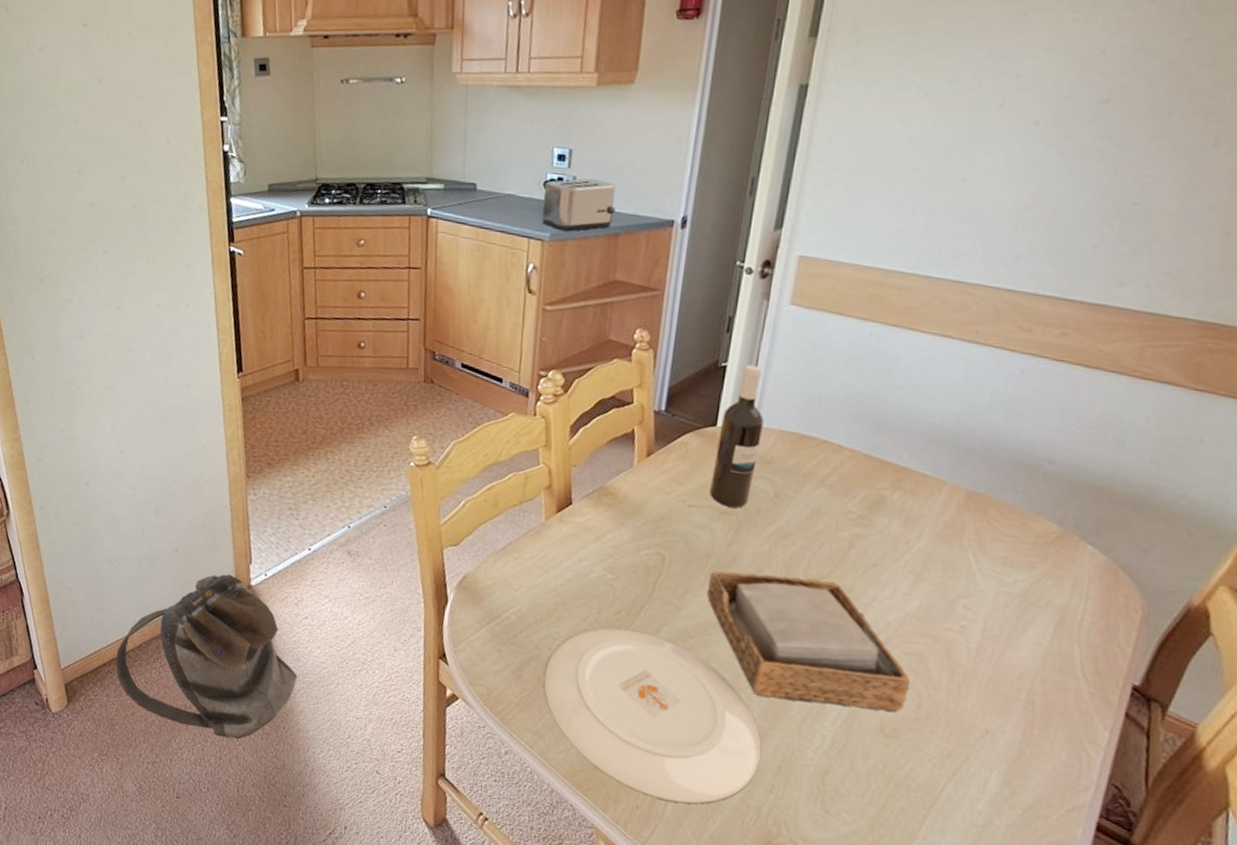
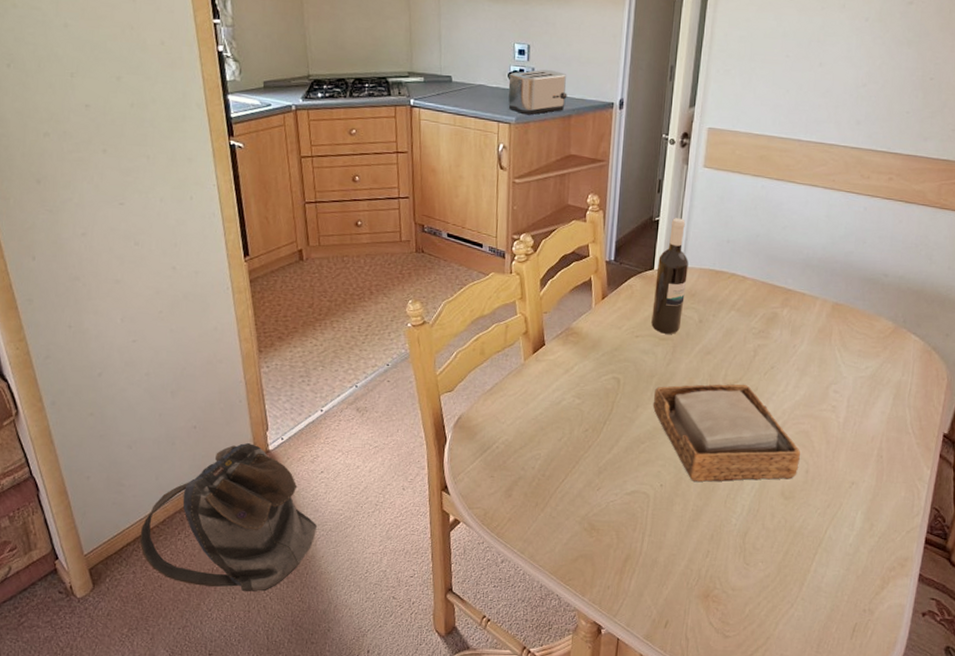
plate: present [543,627,762,804] -> none [530,443,699,577]

